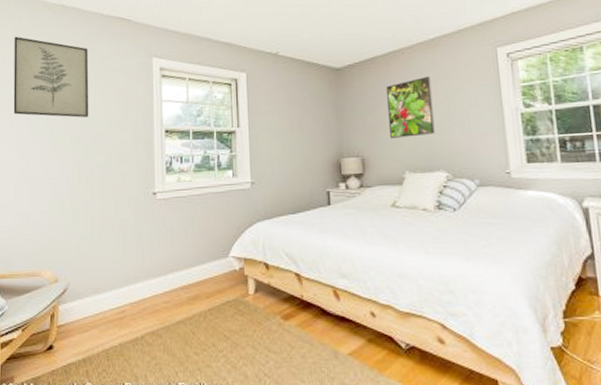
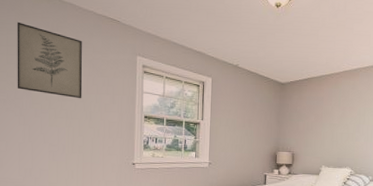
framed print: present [387,76,435,138] -> none [315,97,349,141]

